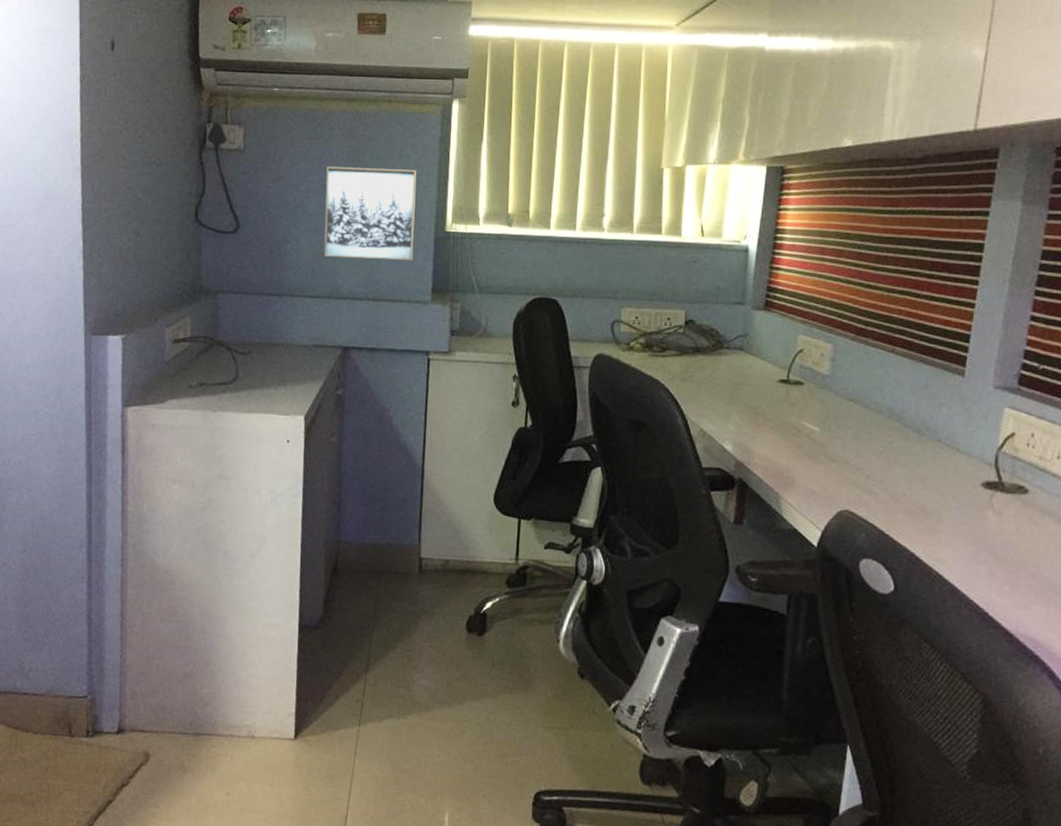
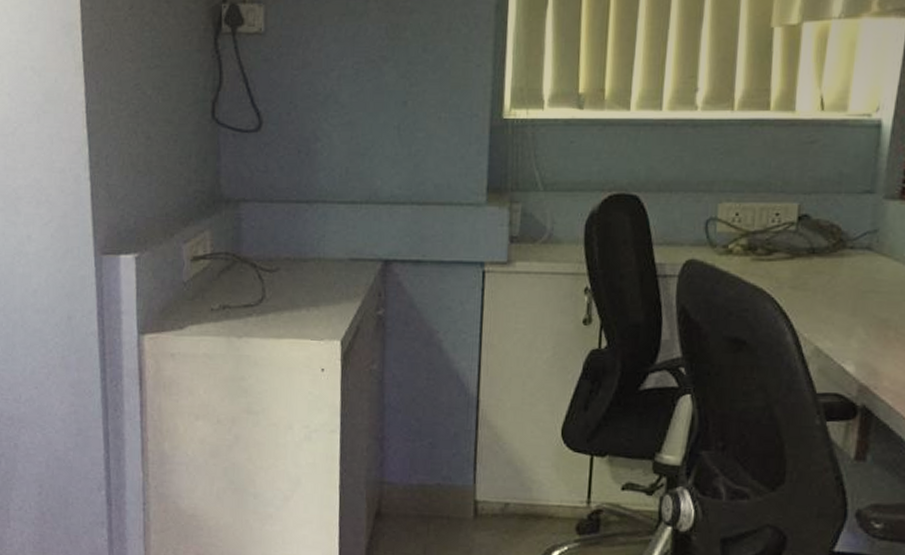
wall art: present [323,166,417,261] -> none [359,46,468,156]

